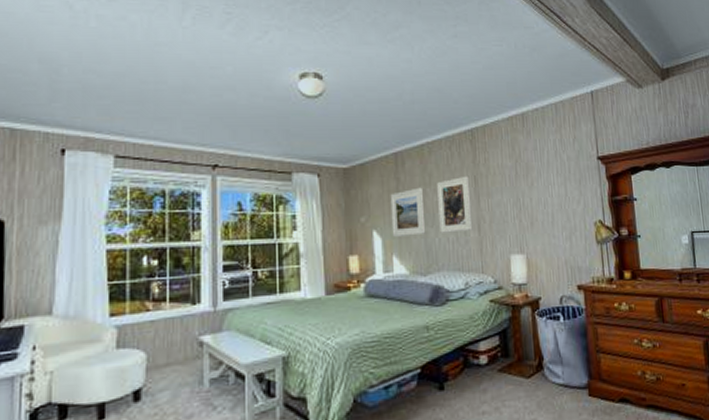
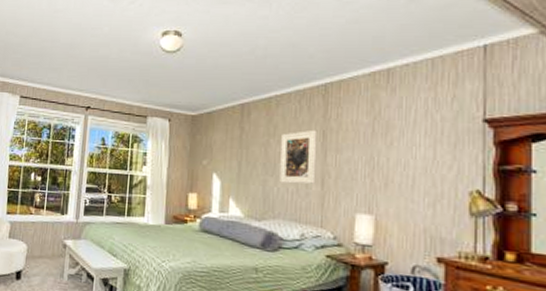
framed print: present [390,187,426,237] -> none [231,137,266,183]

